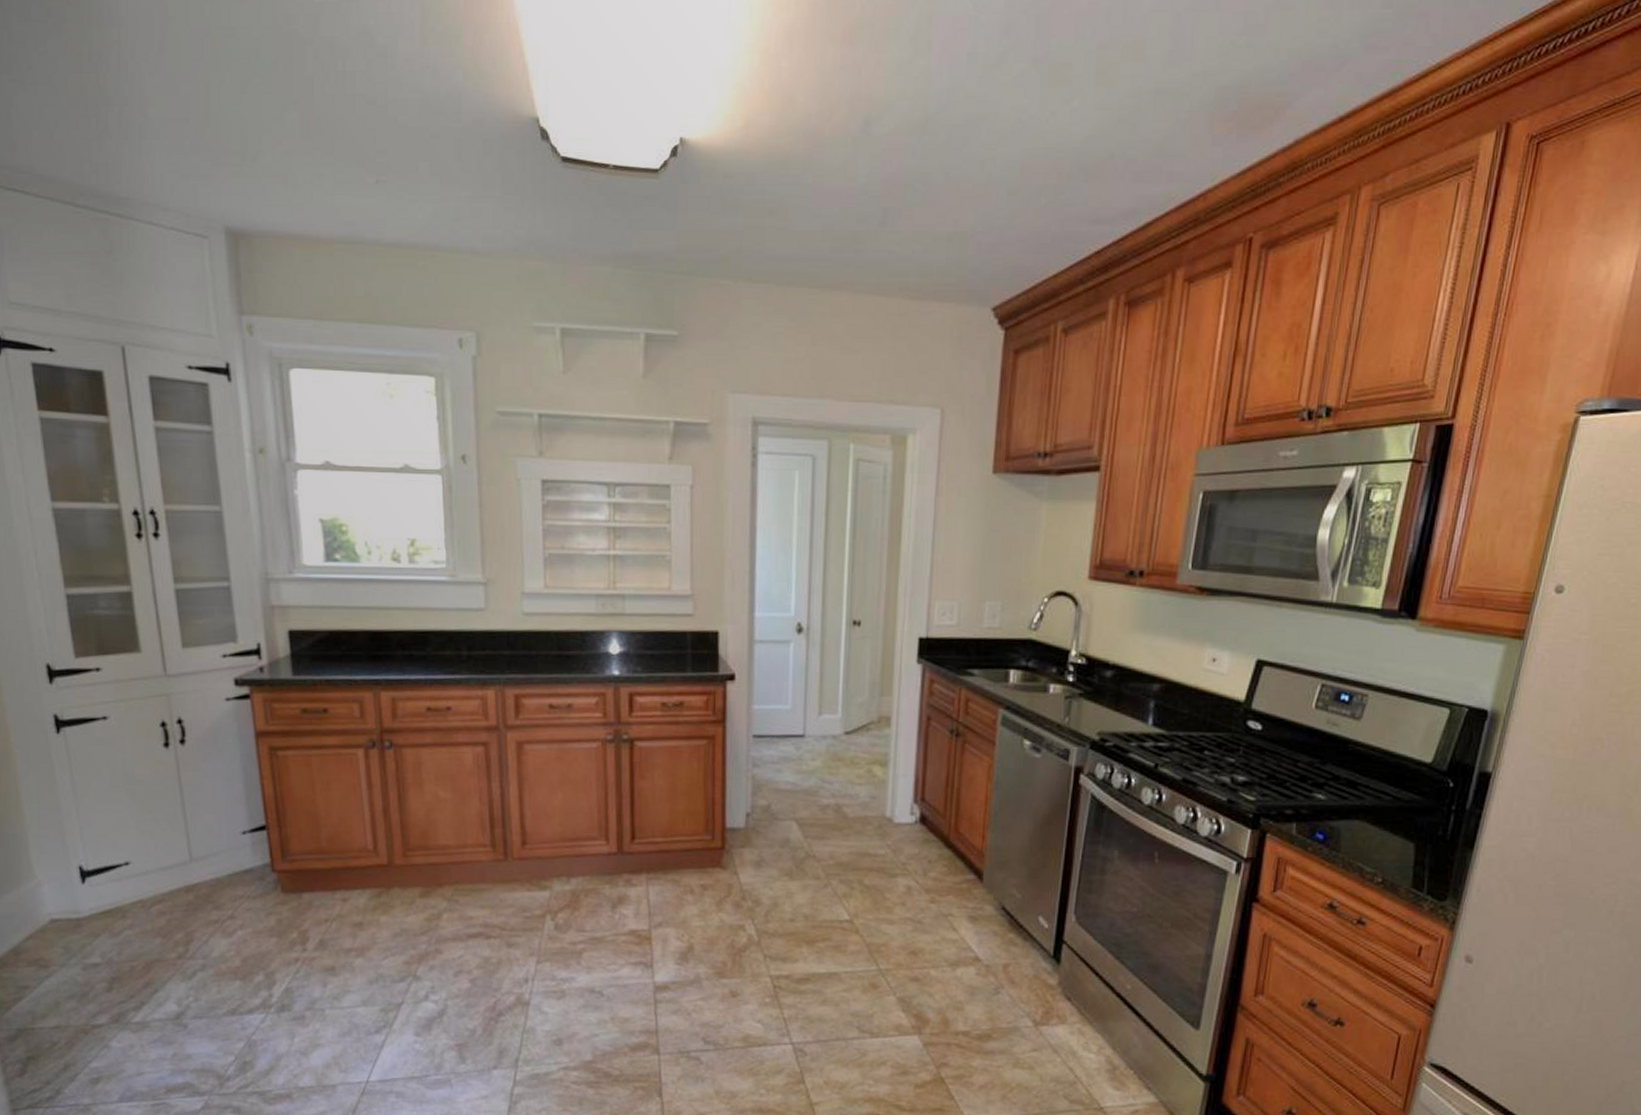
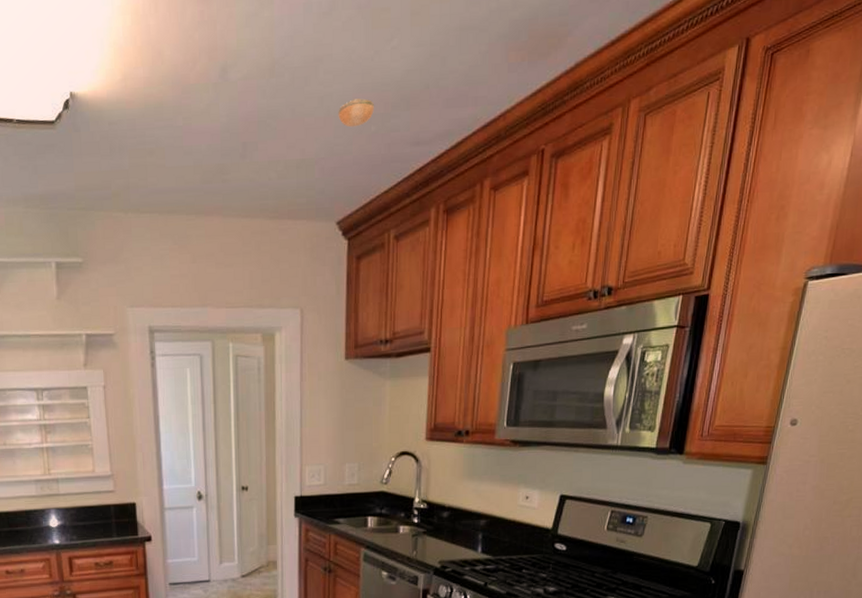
smoke detector: none [1001,165,1047,198] -> present [338,98,375,128]

